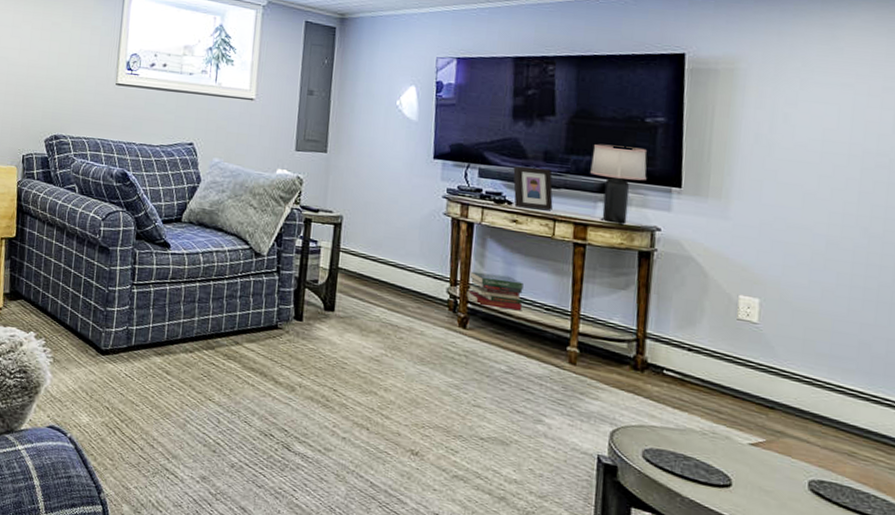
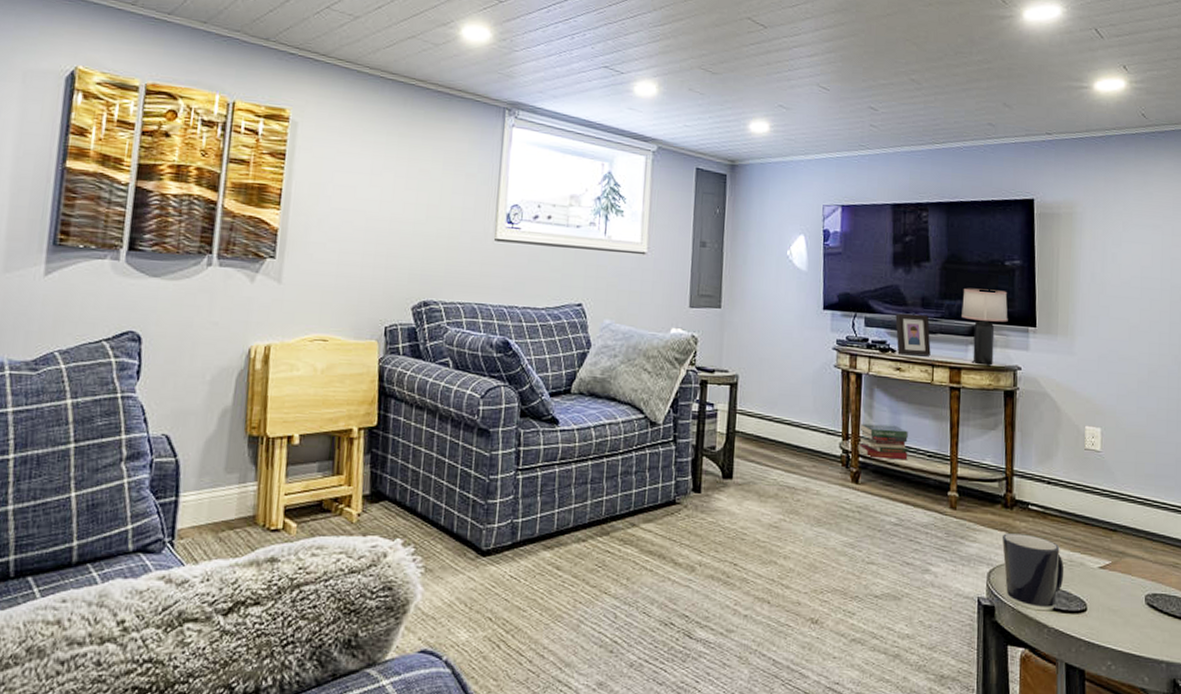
mug: none [629,395,705,481] -> present [1002,532,1064,612]

